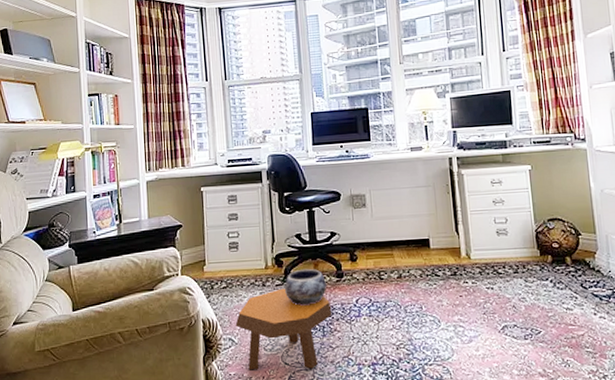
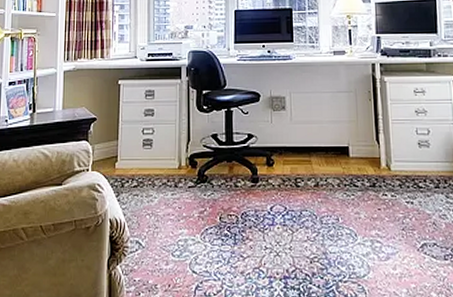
footstool: present [235,288,332,371] -> none [144,190,245,279]
decorative bowl: present [285,268,327,306] -> none [198,171,240,210]

